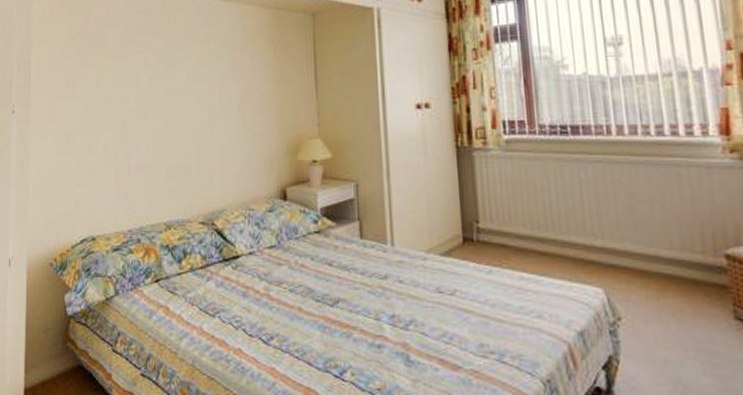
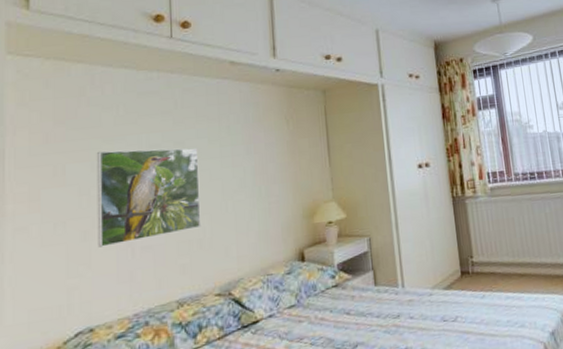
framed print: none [100,68,189,161] -> present [96,147,201,248]

